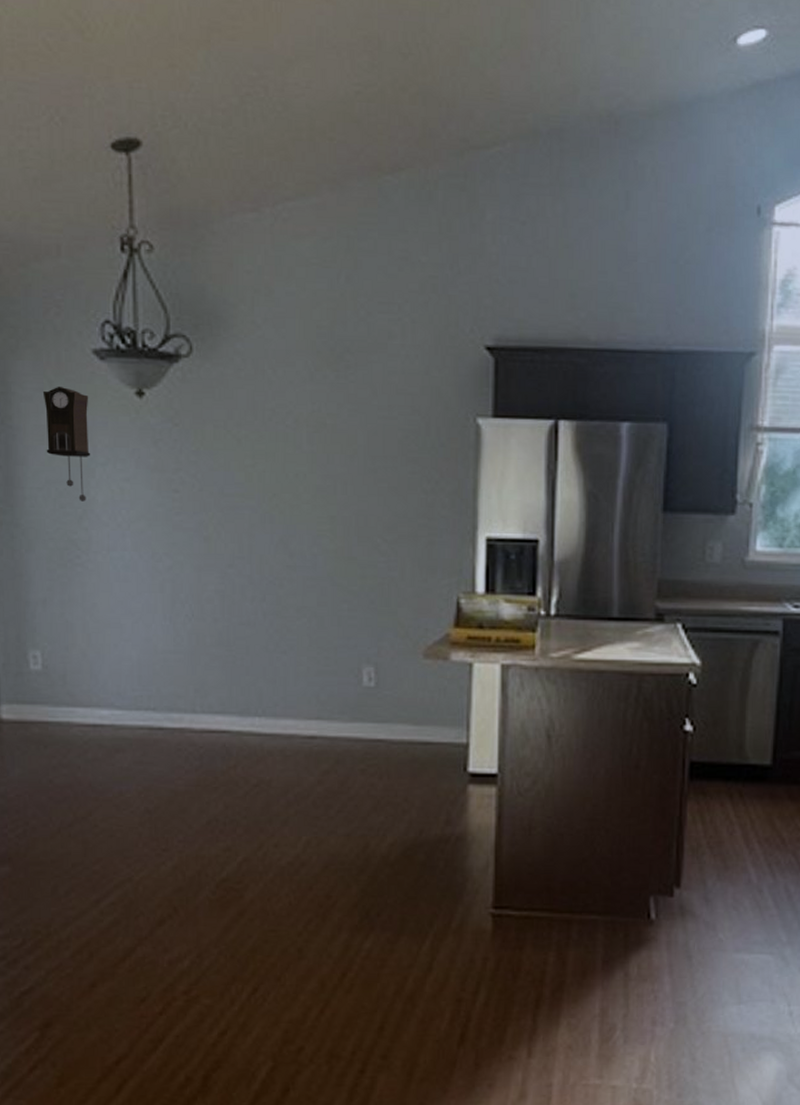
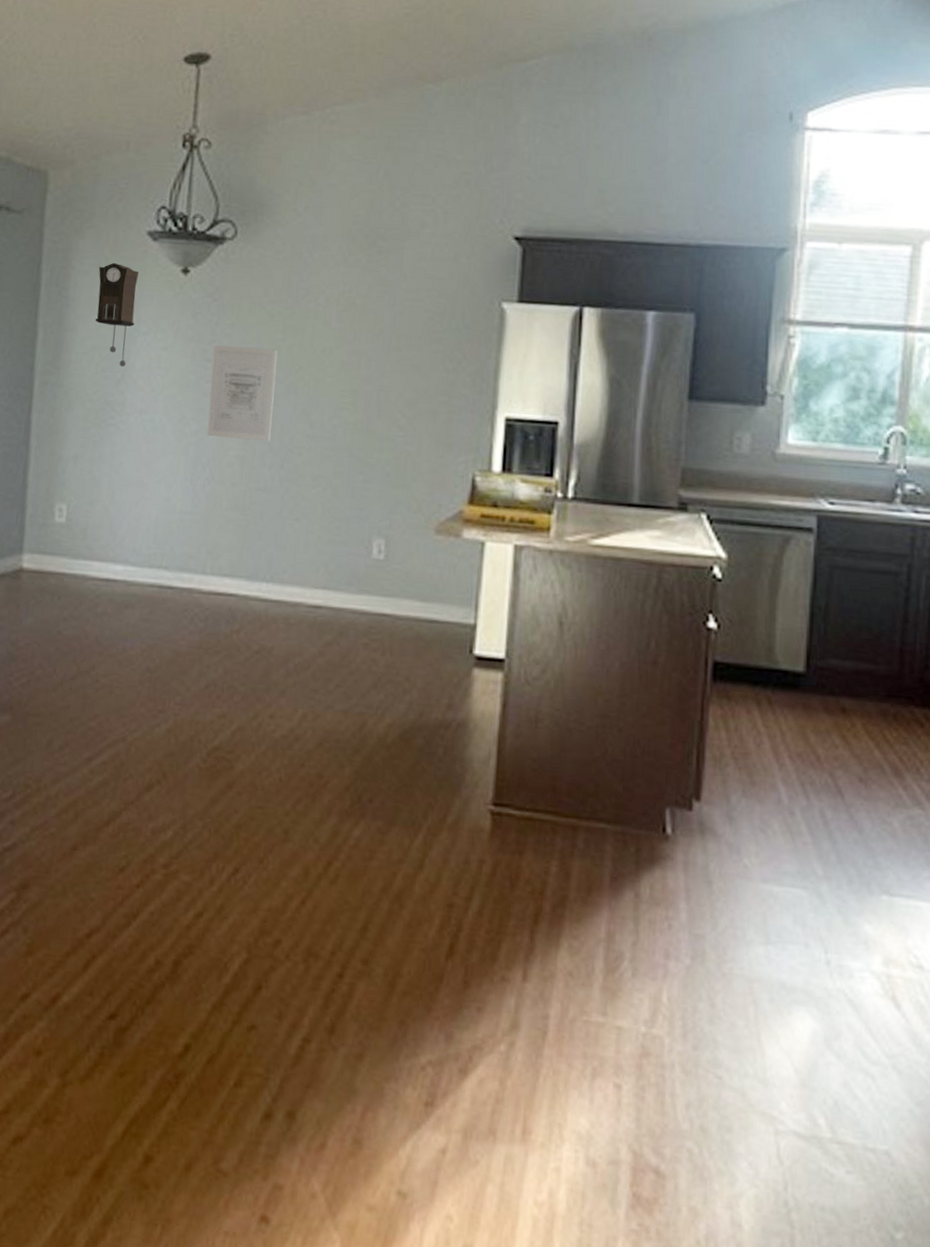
wall art: none [180,474,249,575] -> present [207,345,278,442]

